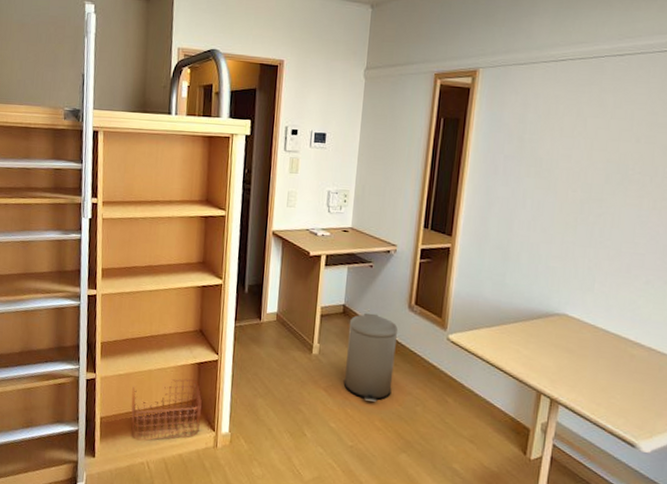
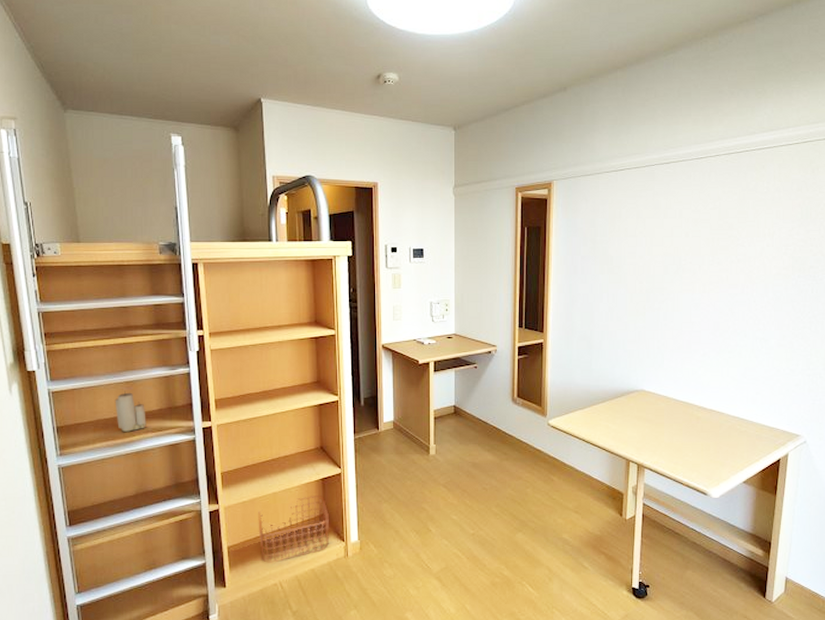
candle: none [10,250,37,290] -> present [115,391,146,432]
pedal bin: present [343,312,398,403] -> none [460,410,504,491]

